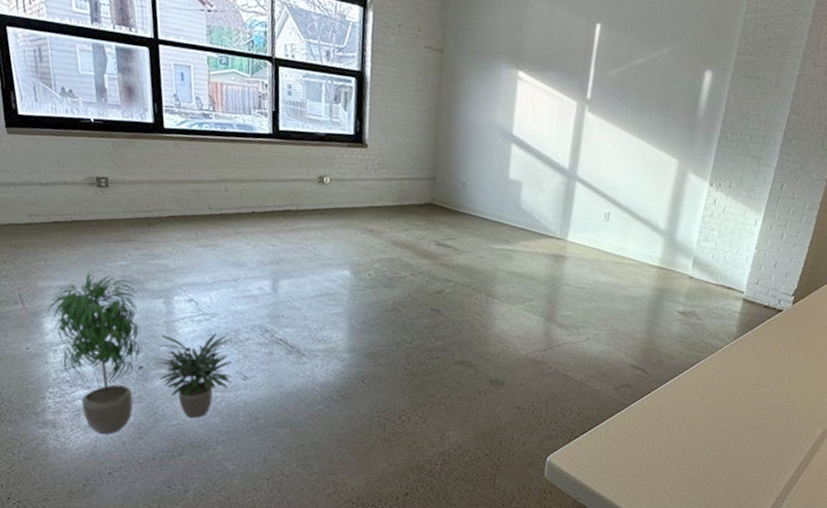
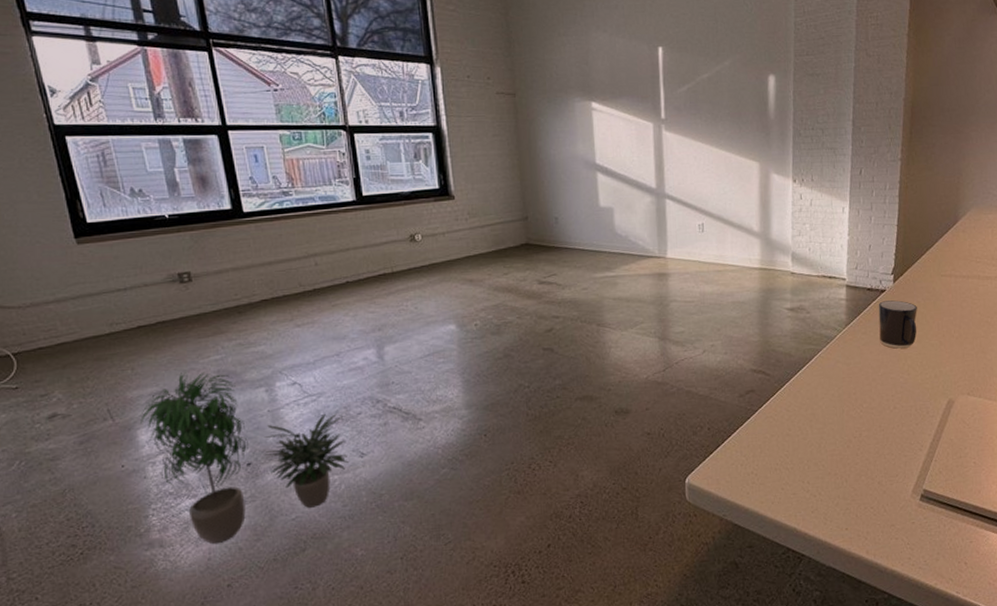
mug: none [766,321,812,372] -> present [878,300,917,349]

